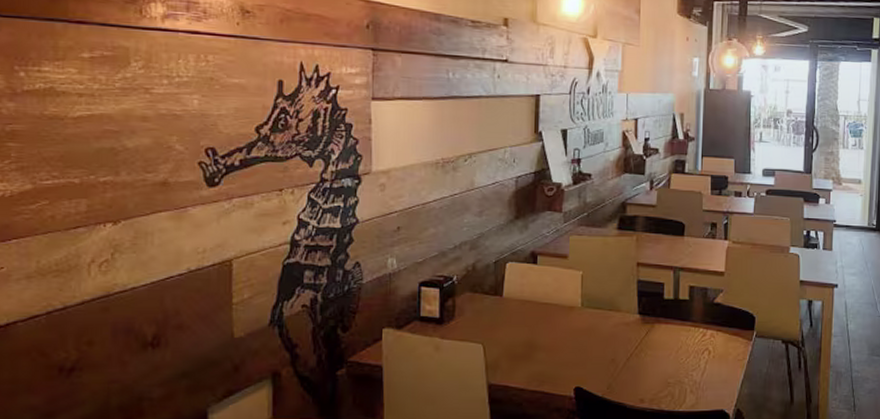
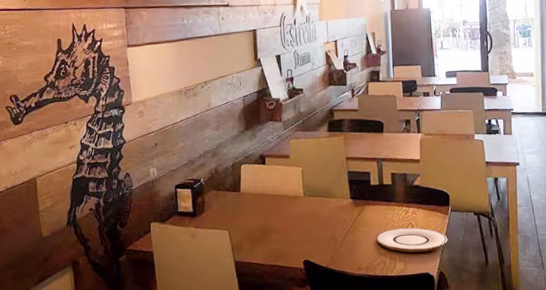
plate: none [665,353,749,385] -> present [376,227,448,253]

